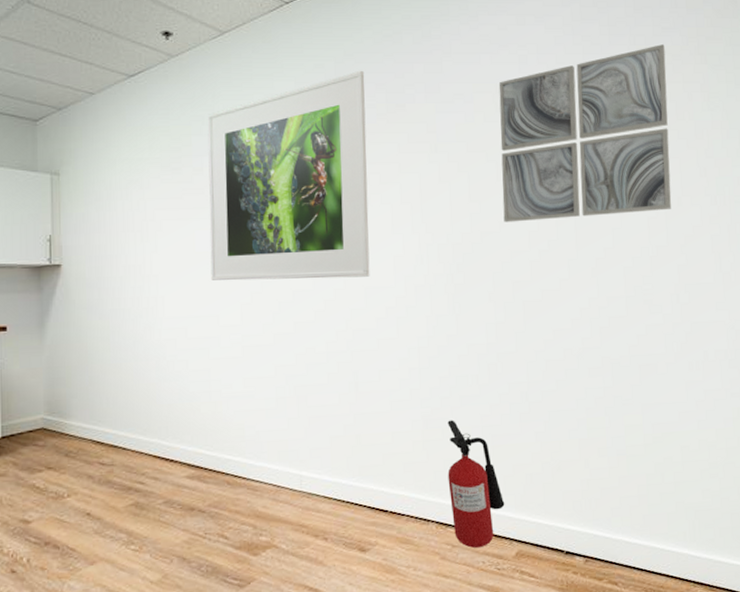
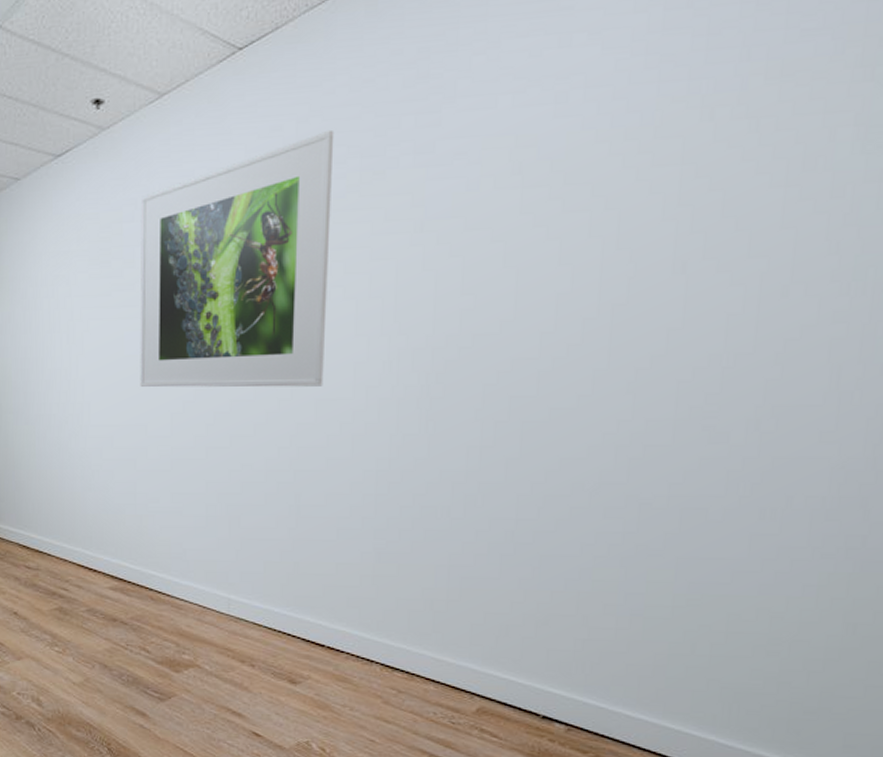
fire extinguisher: present [447,420,505,548] -> none [399,555,469,697]
wall art: present [498,44,672,223] -> none [507,56,801,322]

